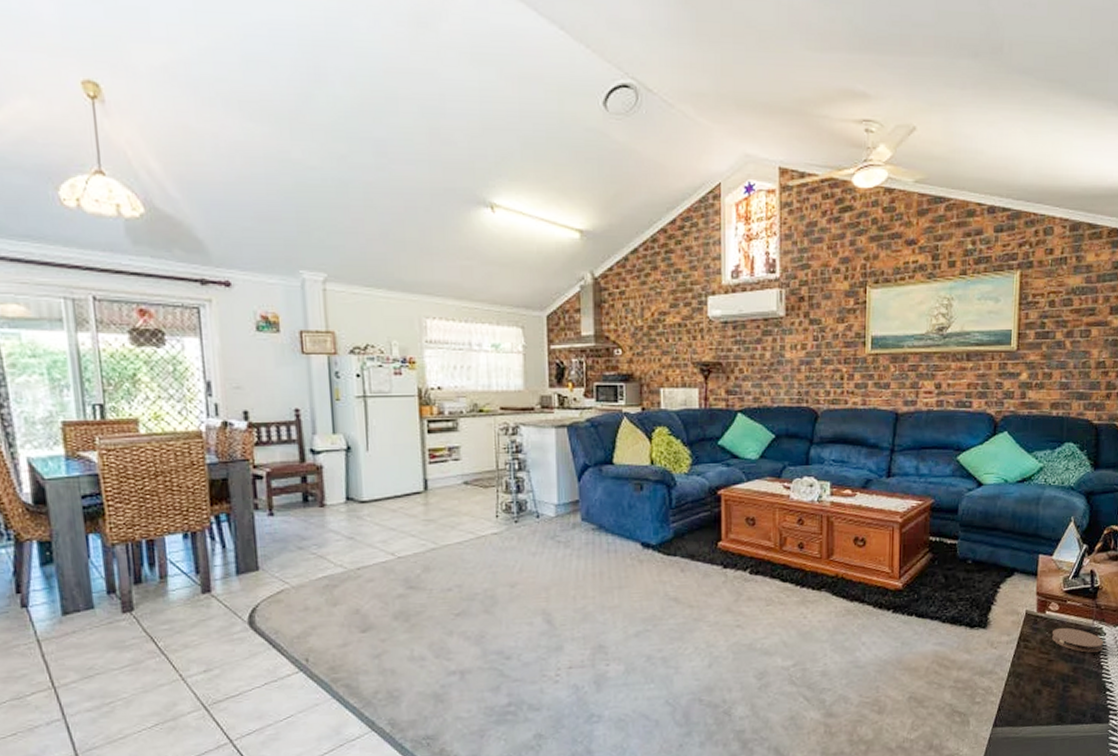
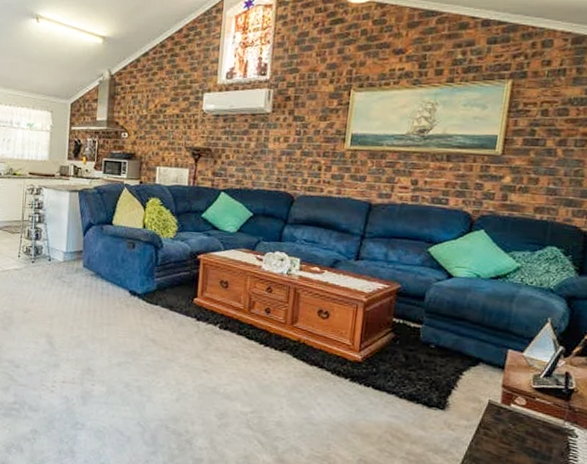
coaster: present [1051,627,1104,653] -> none [515,422,575,453]

